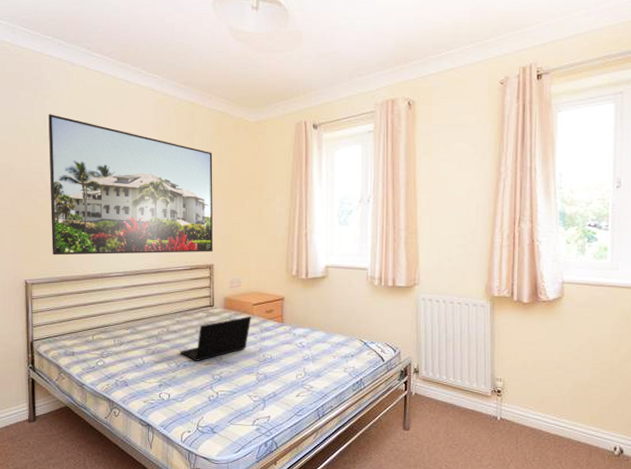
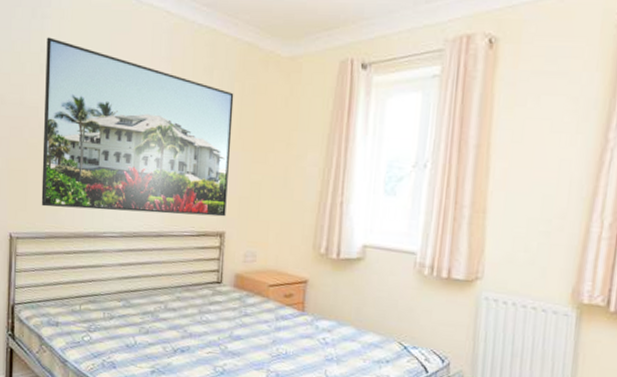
laptop: present [180,316,251,361] -> none [178,299,266,348]

